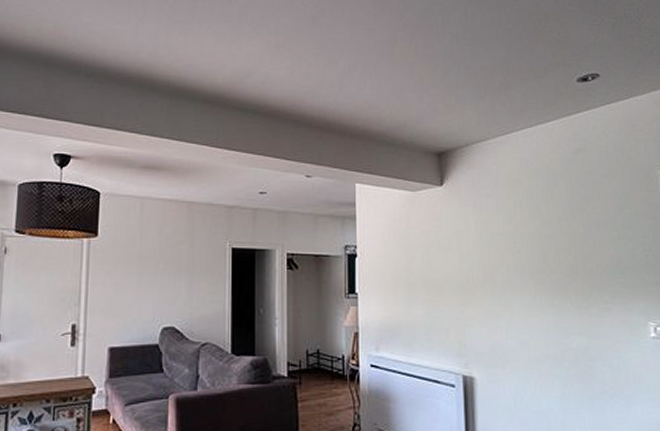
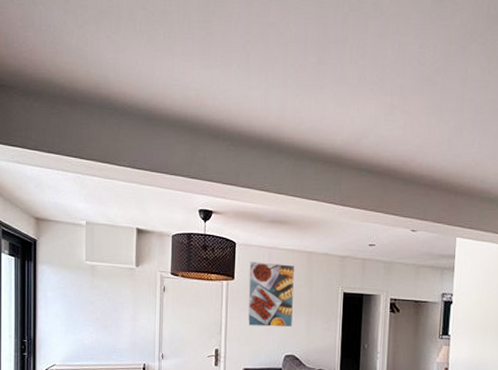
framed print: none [114,214,173,293] -> present [247,261,294,328]

